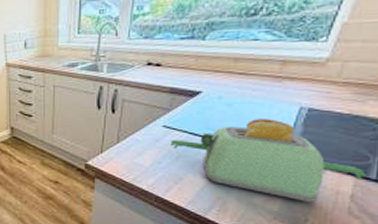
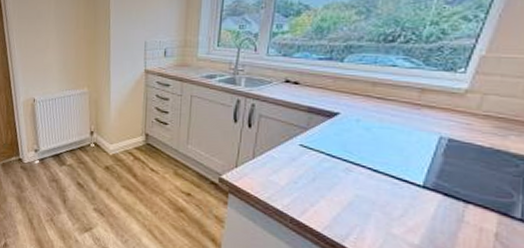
toaster: present [170,119,366,202] -> none [307,145,511,238]

